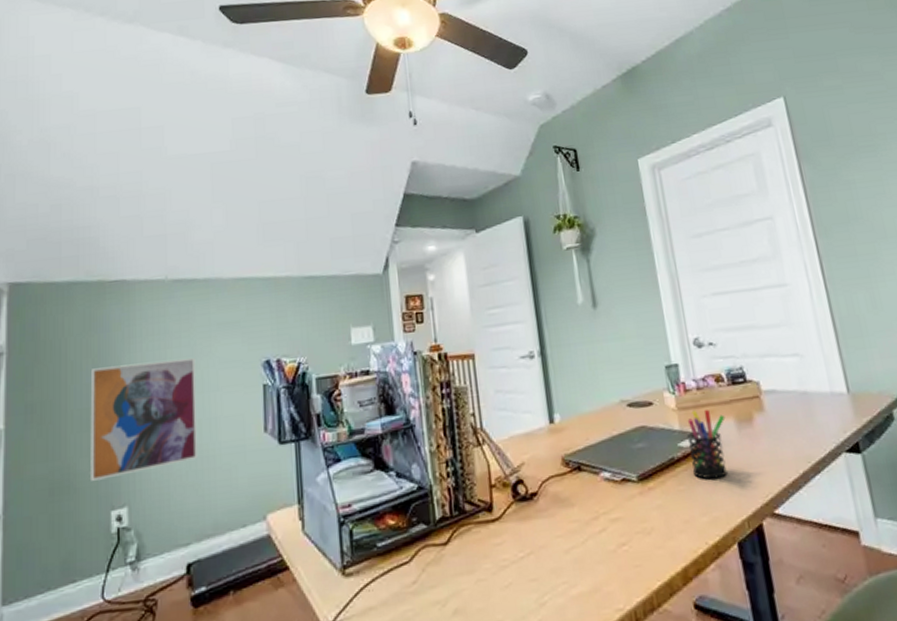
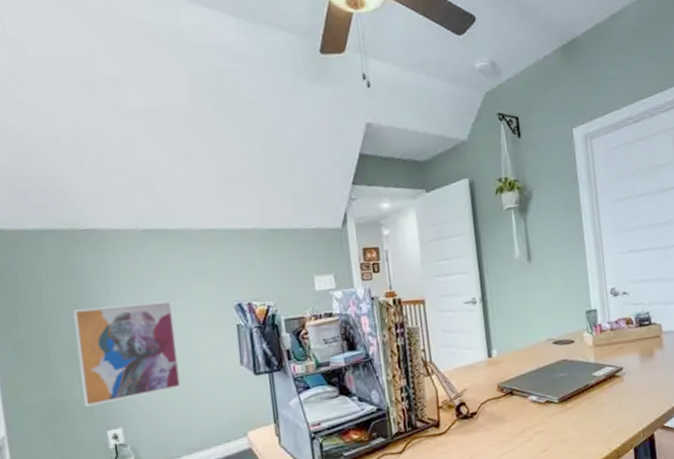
pen holder: present [687,409,727,480] -> none [600,346,632,401]

